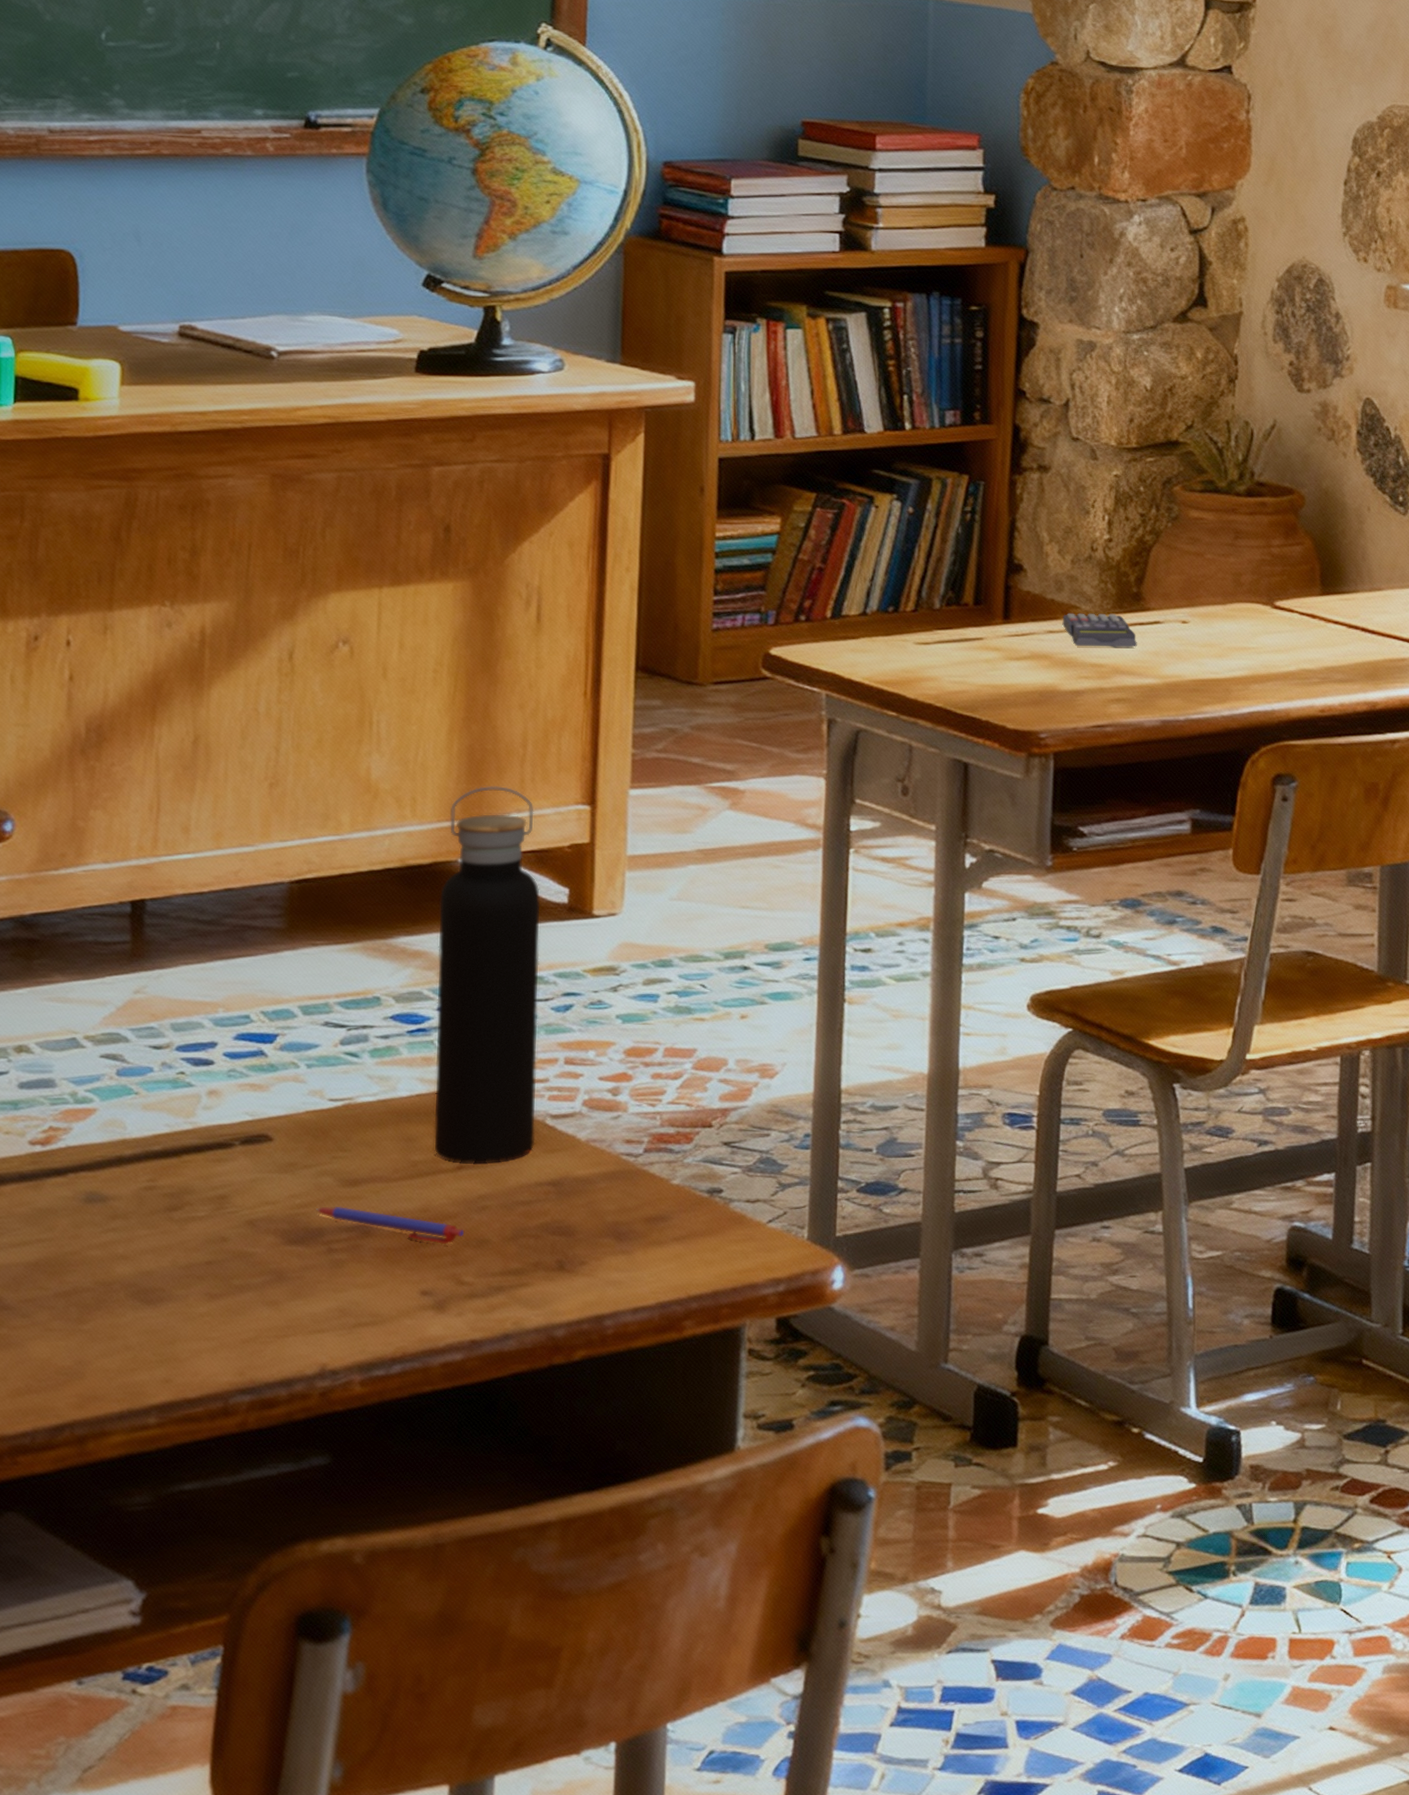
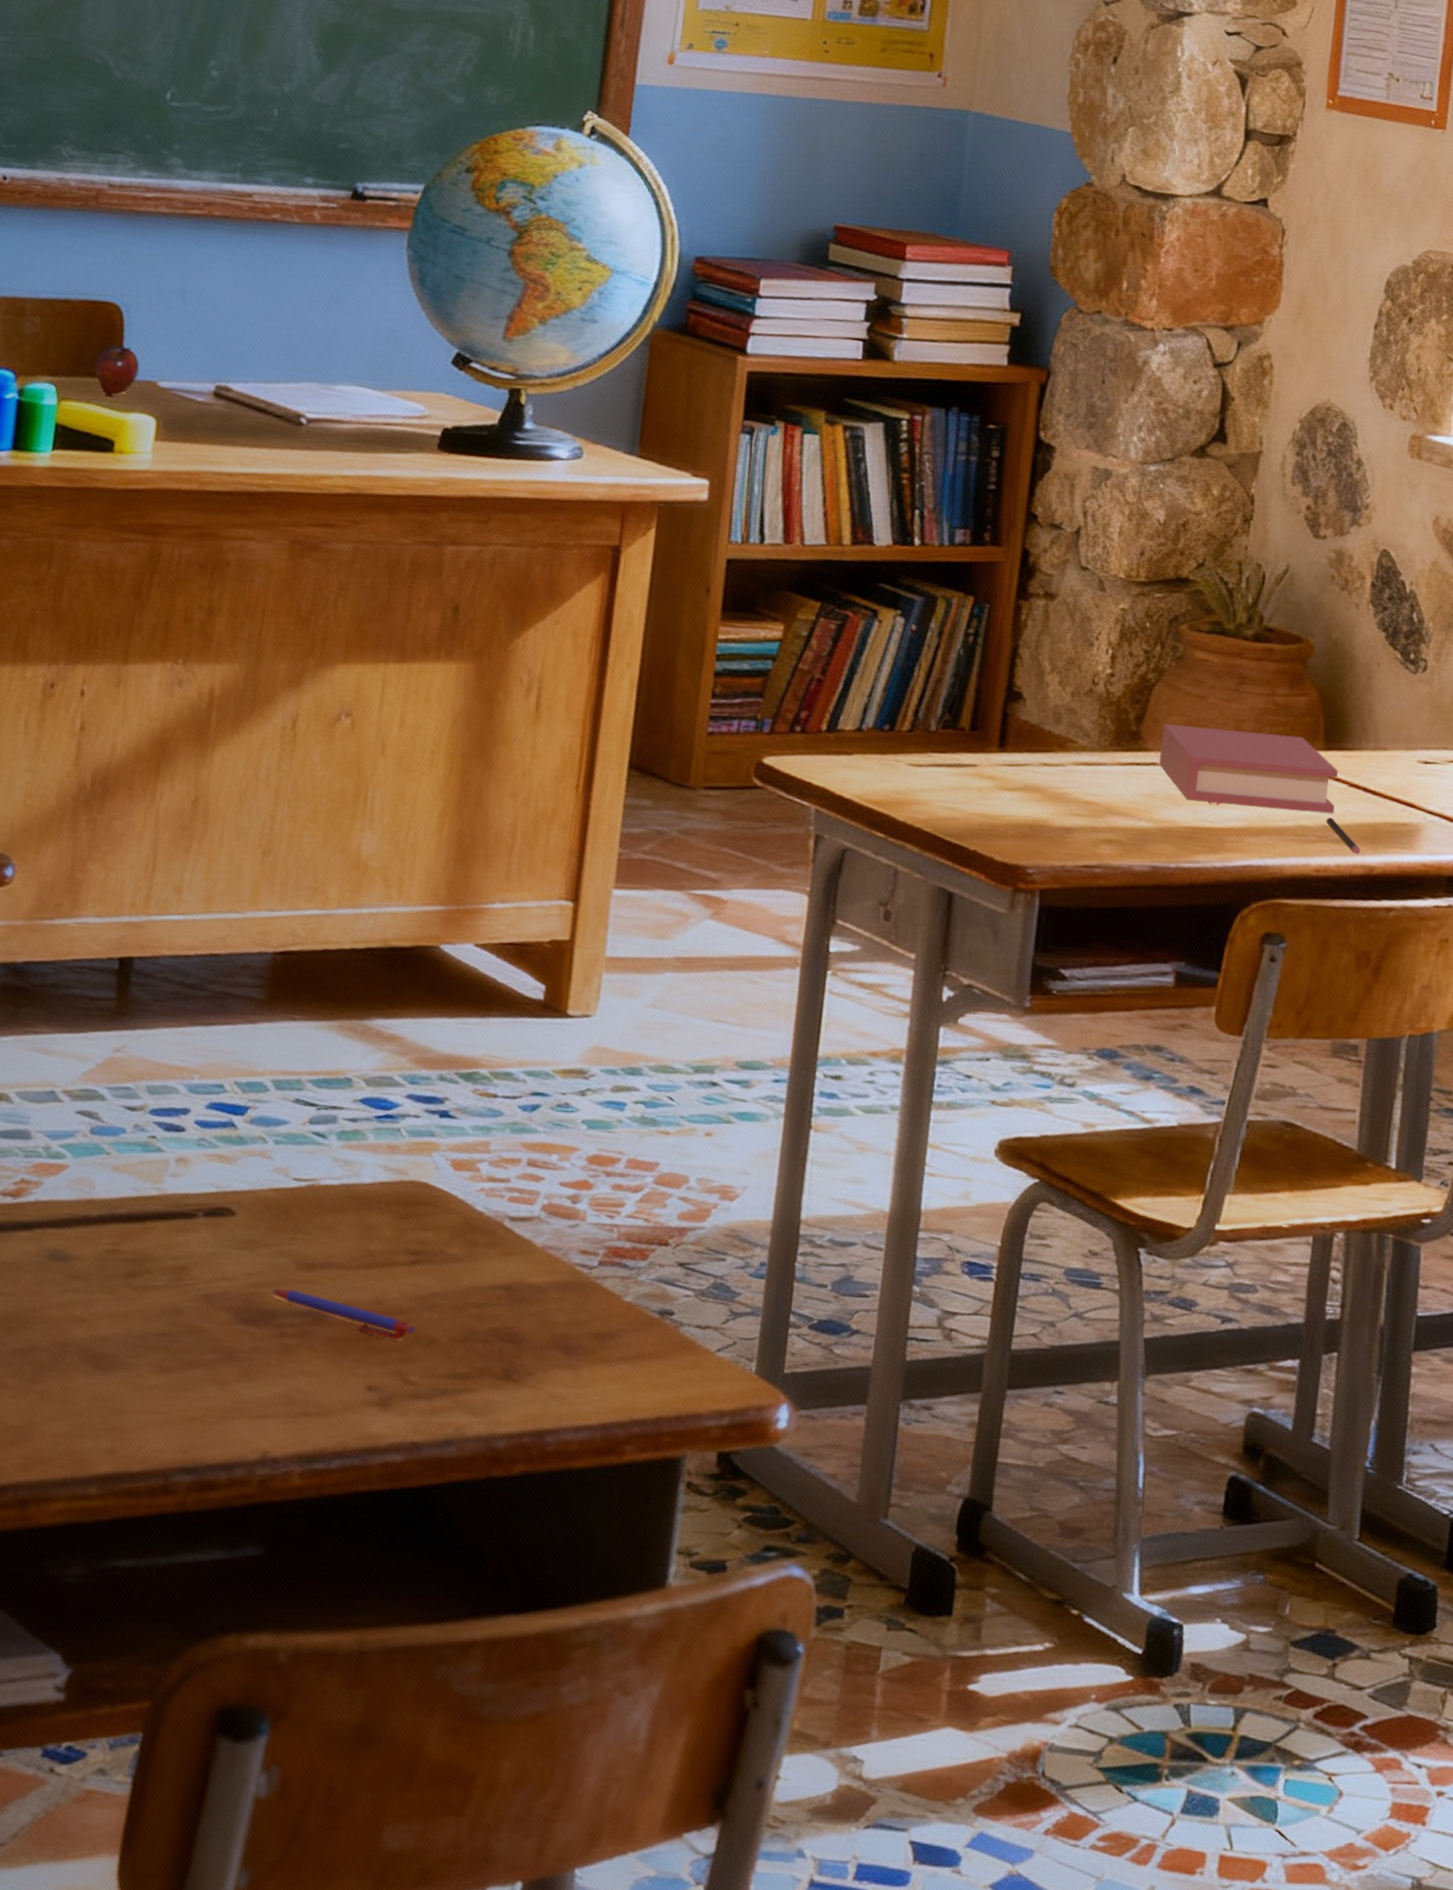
apple: none [50,291,98,344] -> present [93,344,140,396]
water bottle: present [434,785,541,1163] -> none [391,873,518,1259]
calculator: present [1062,613,1137,647] -> none [1057,746,1133,788]
book: none [1162,582,1336,656] -> present [1159,723,1338,814]
pencil: none [1327,659,1363,693] -> present [1326,817,1360,855]

